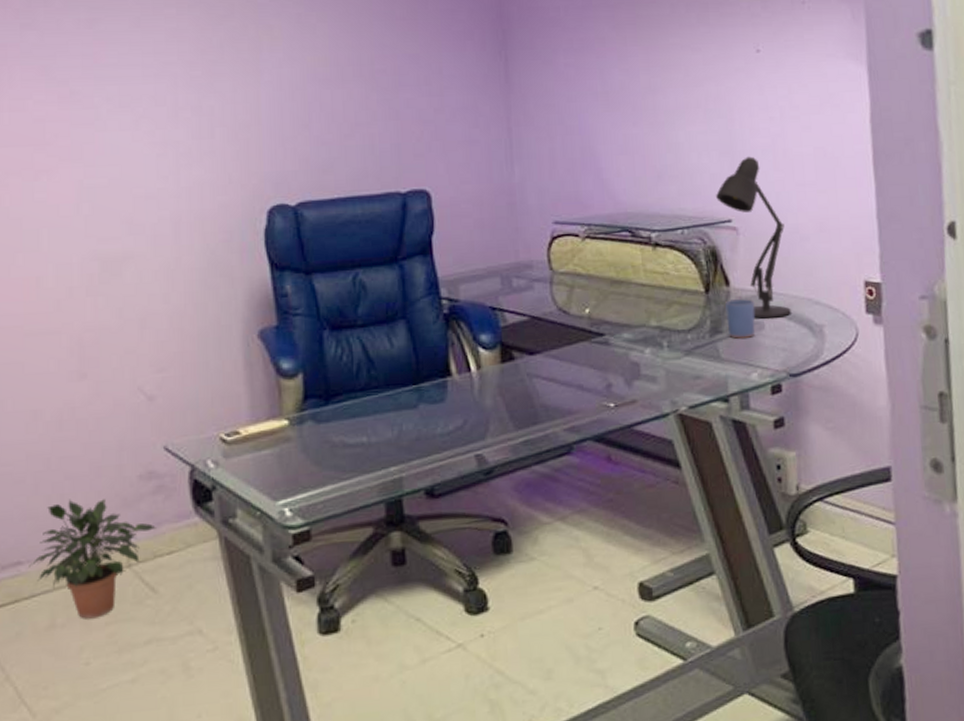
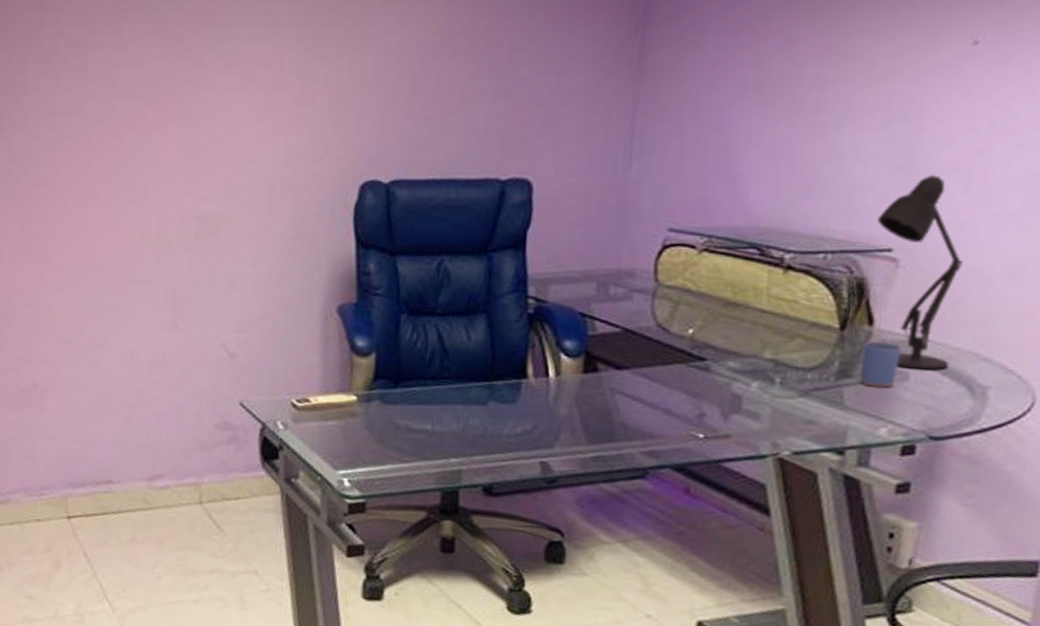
potted plant: present [29,499,156,619] -> none [118,434,227,542]

